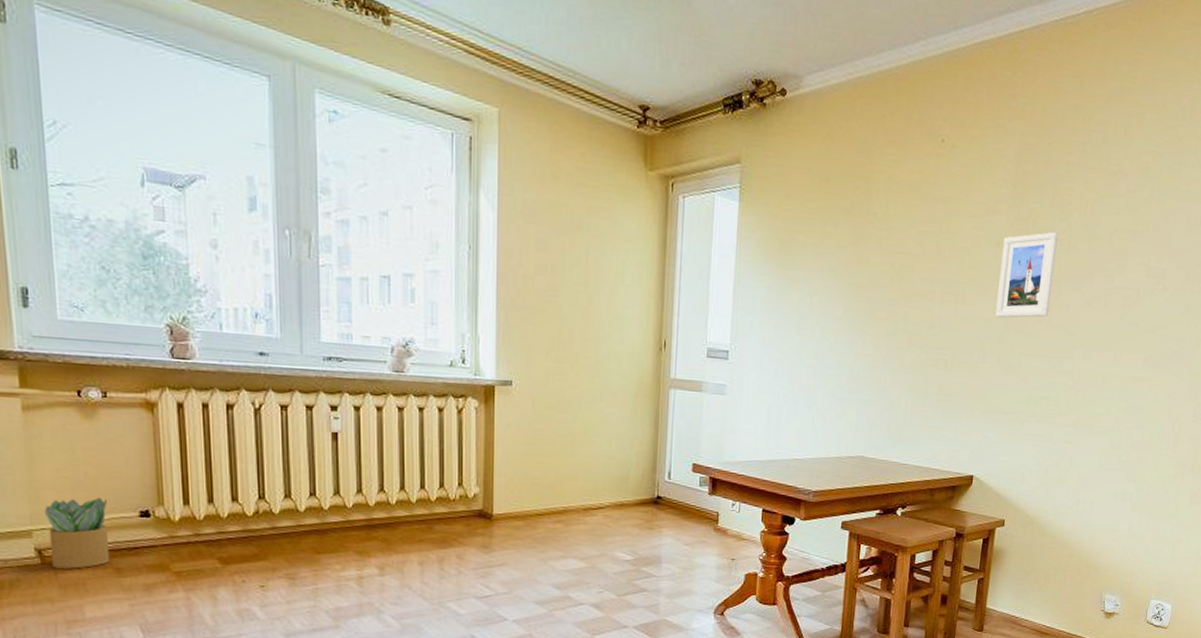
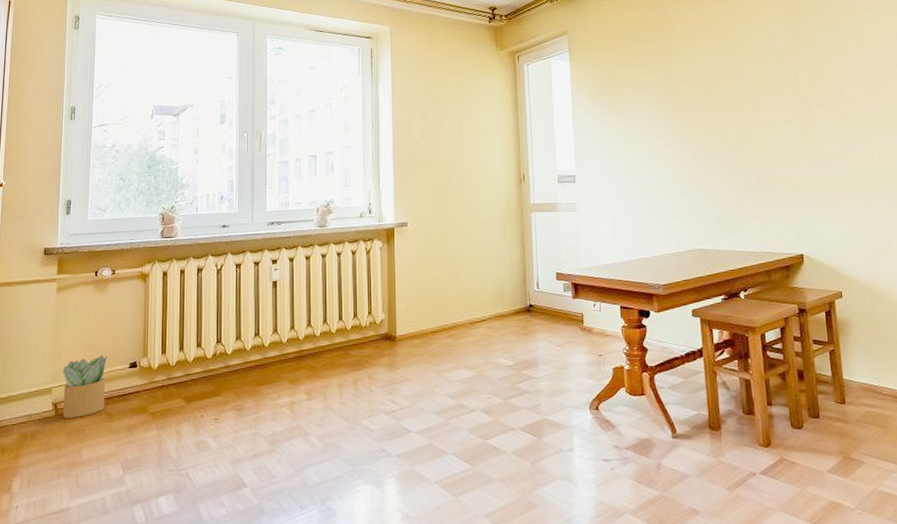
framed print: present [995,231,1058,318] -> none [786,43,839,118]

